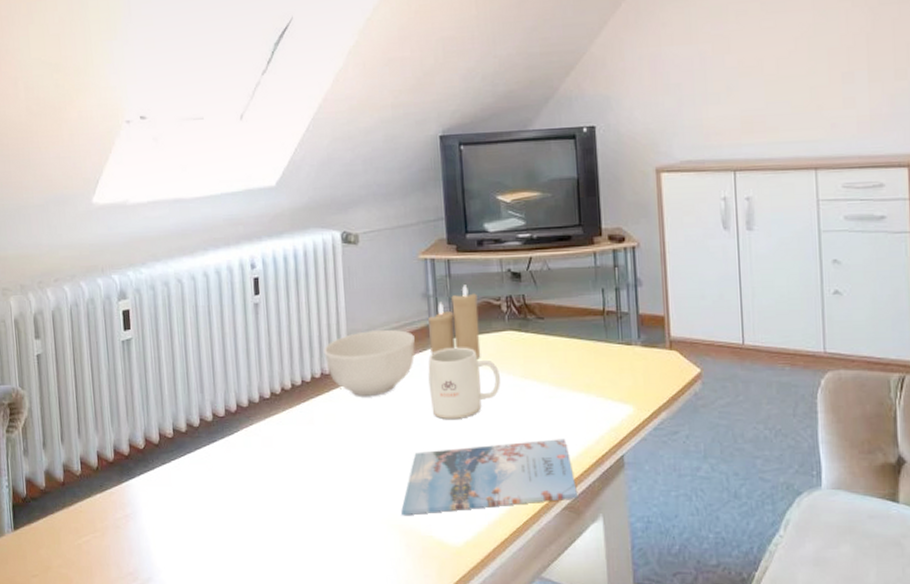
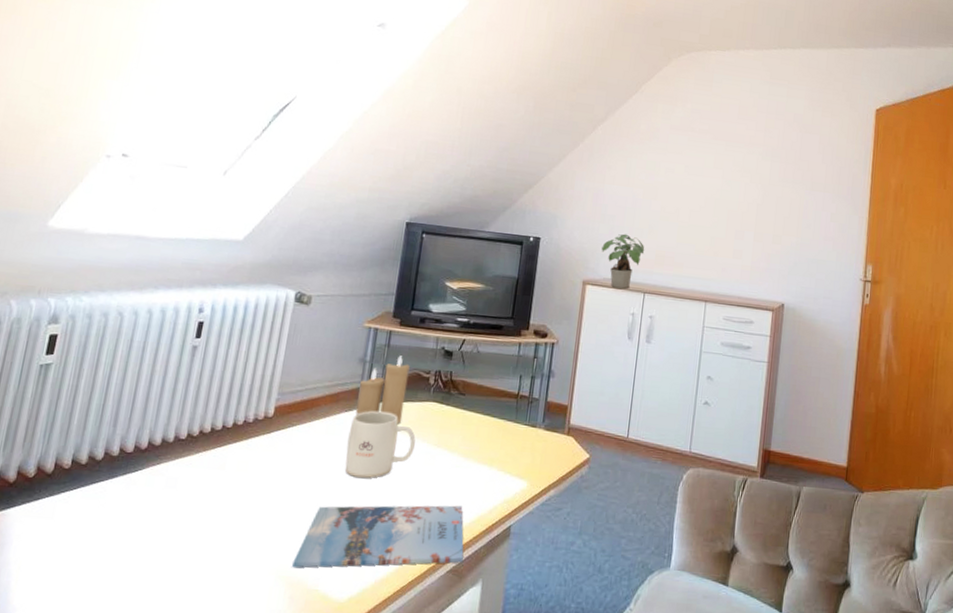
bowl: present [323,329,416,396] -> none [251,386,345,448]
potted plant: none [672,103,726,172] -> present [601,233,645,290]

